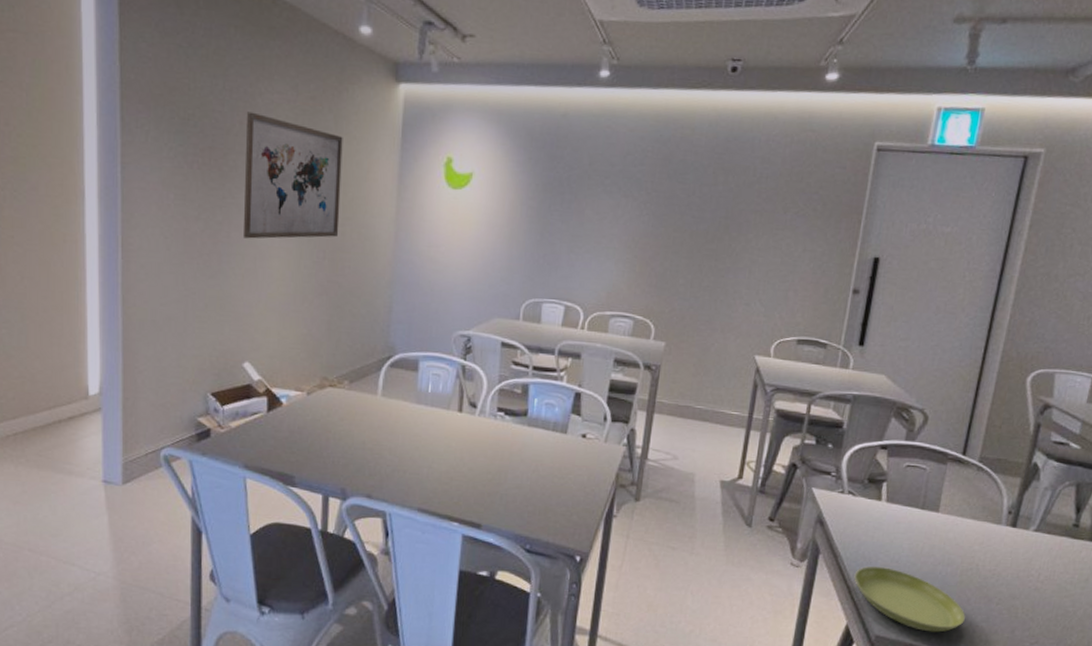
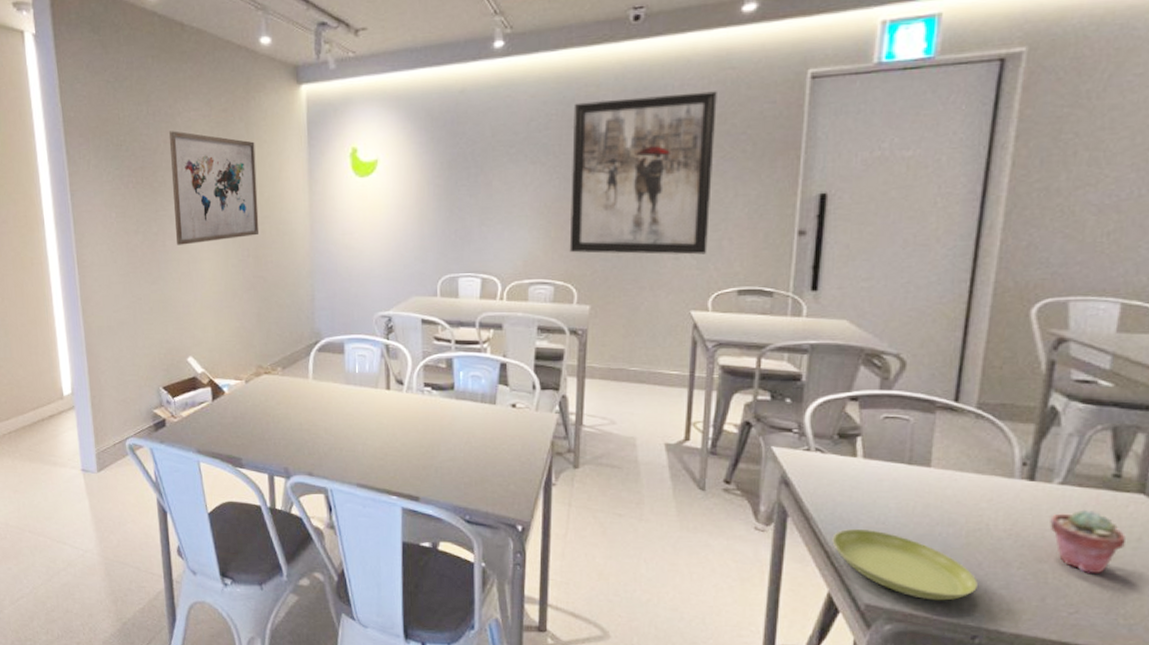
wall art: none [651,143,797,303] -> present [569,91,717,255]
potted succulent: none [1023,553,1077,610] -> present [1050,509,1126,574]

